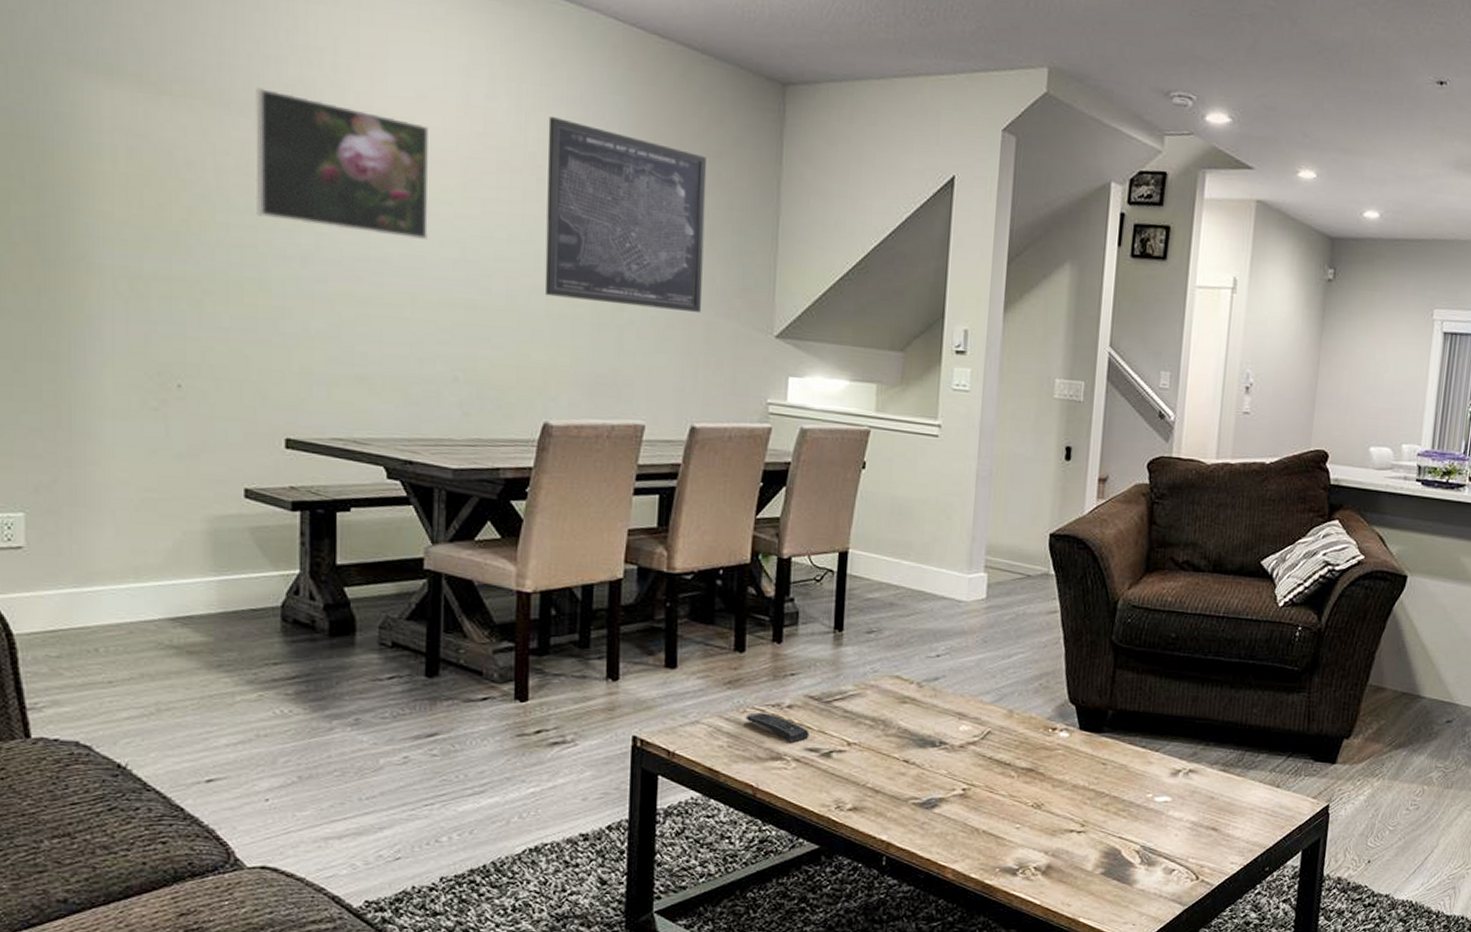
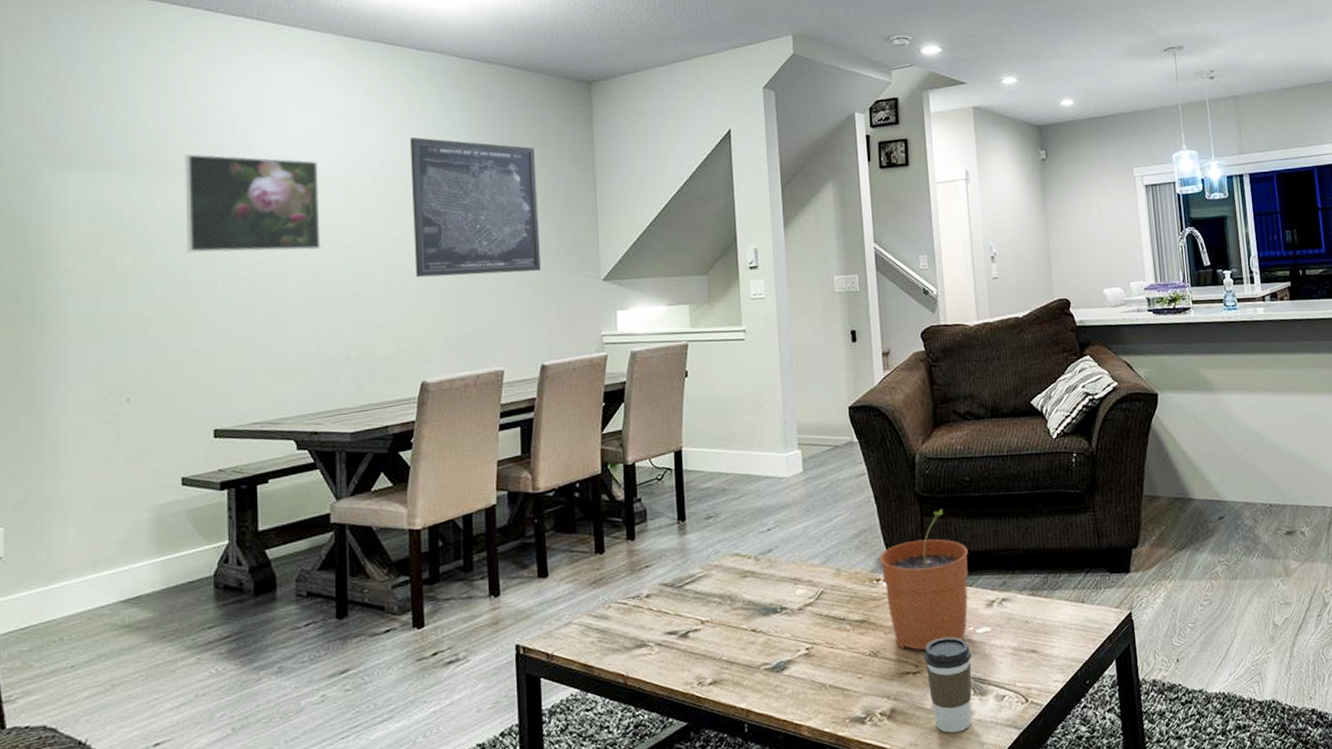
remote control: present [745,713,810,743] -> none [611,605,667,629]
plant pot: none [1059,663,1161,810] -> present [880,508,969,650]
coffee cup: none [1092,800,1145,899] -> present [924,637,972,733]

